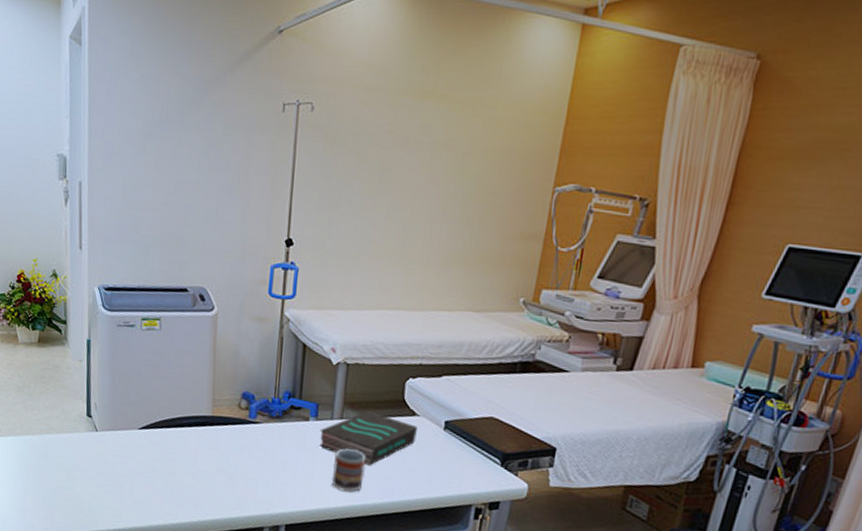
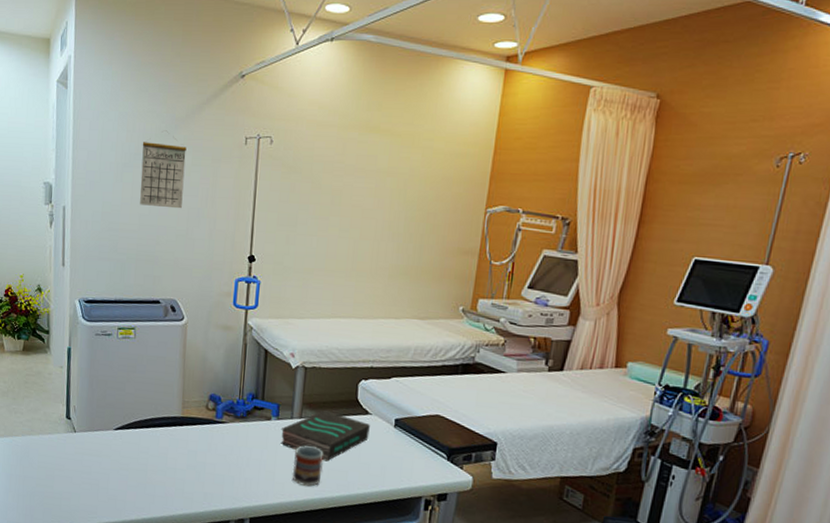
calendar: none [164,95,217,186] -> present [140,130,187,209]

